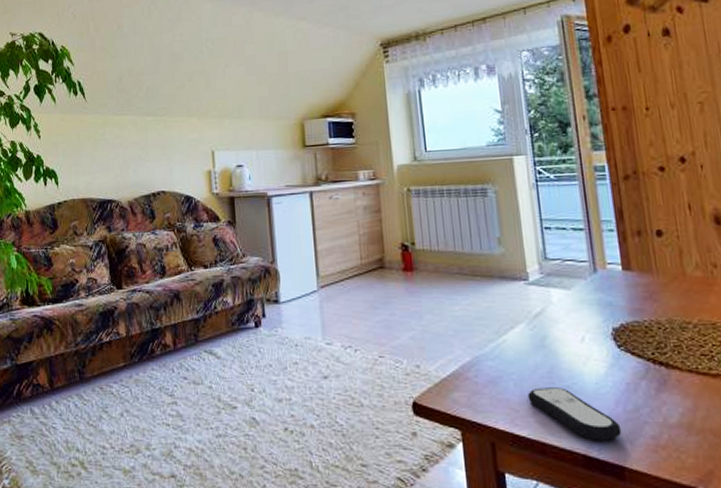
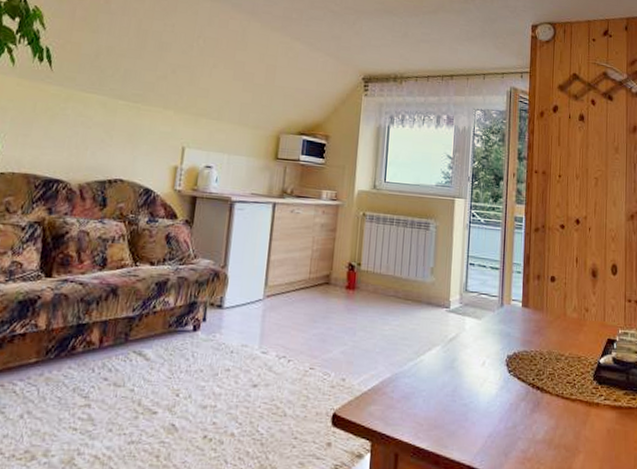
remote control: present [527,387,622,441] -> none [432,404,501,453]

